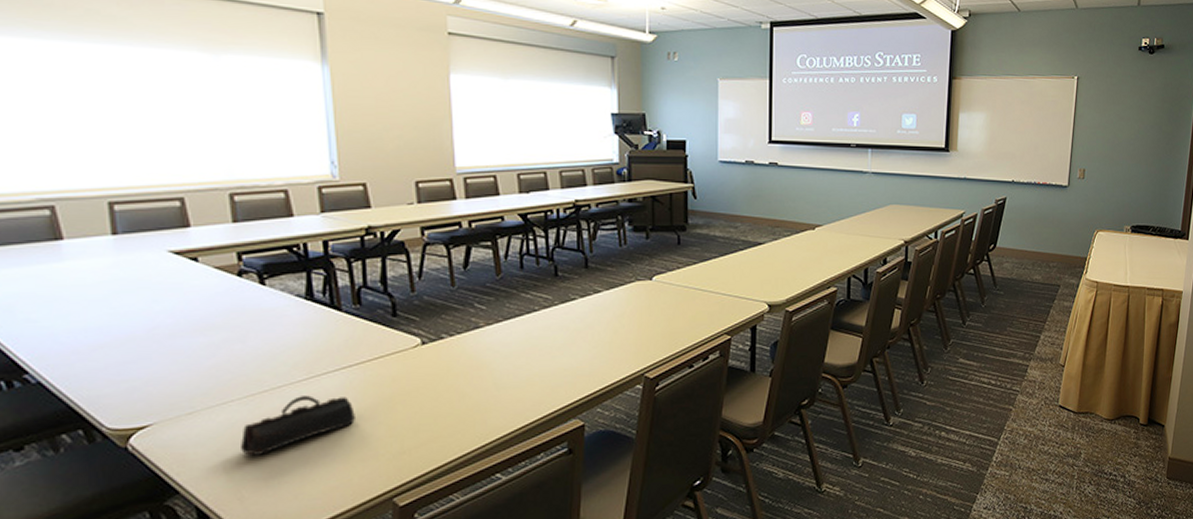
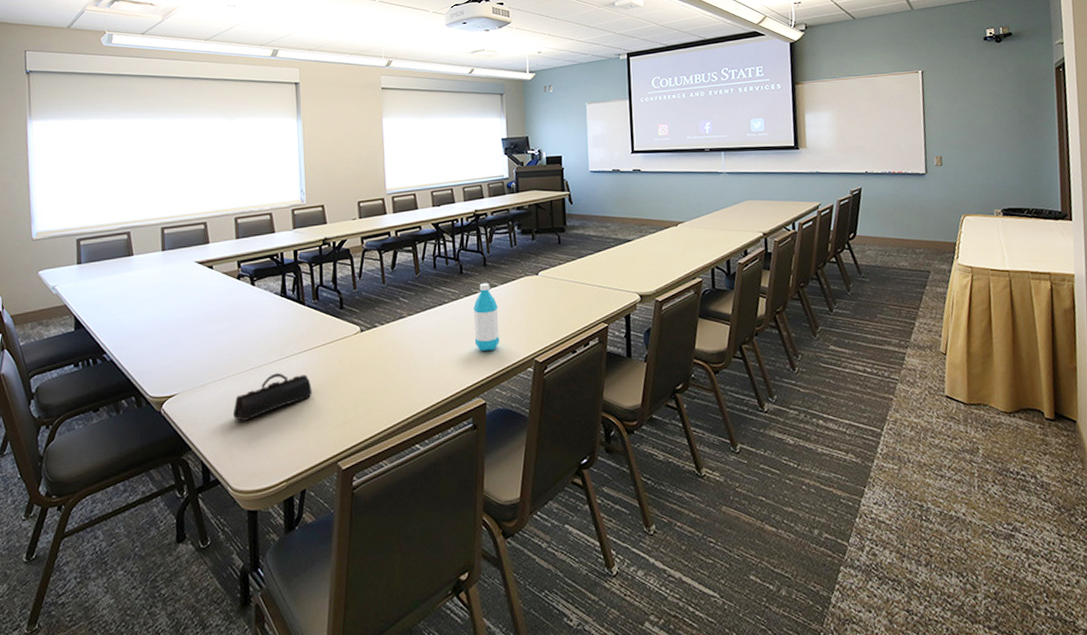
water bottle: none [571,288,602,366] -> present [473,283,499,351]

